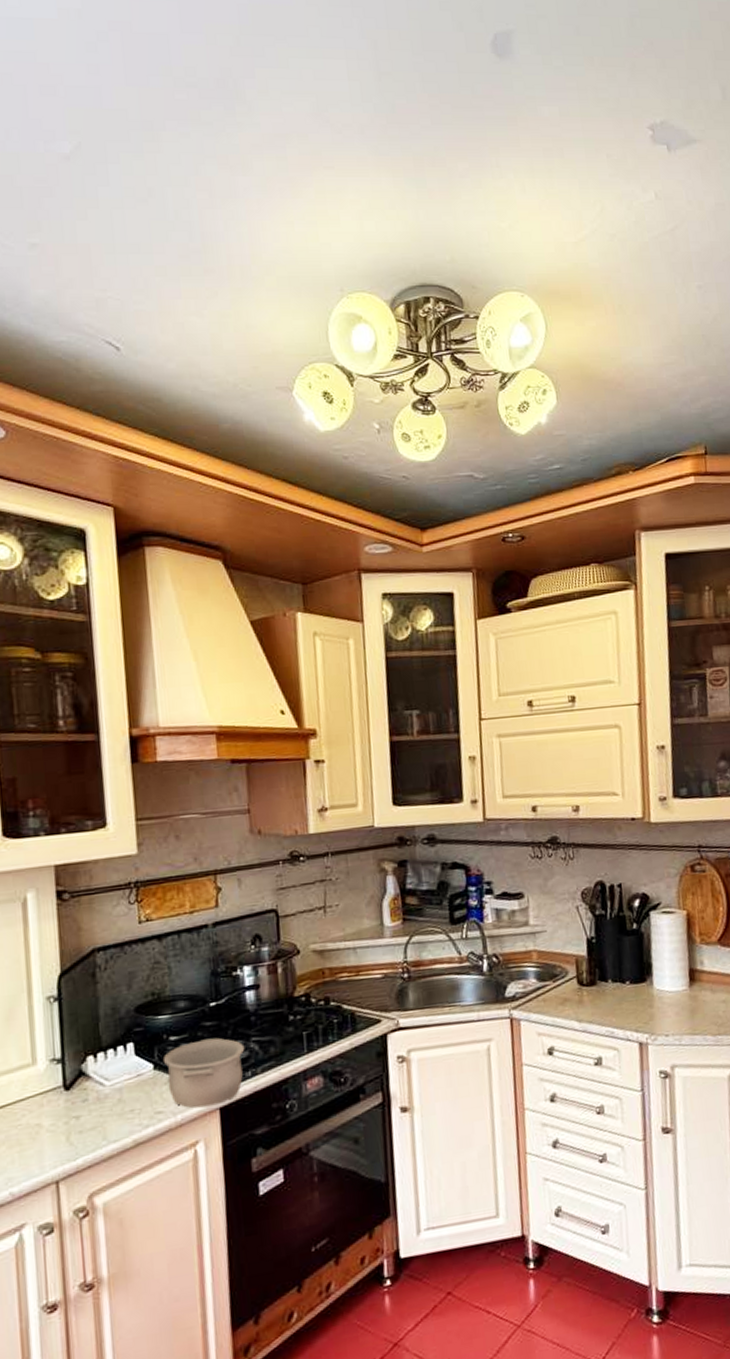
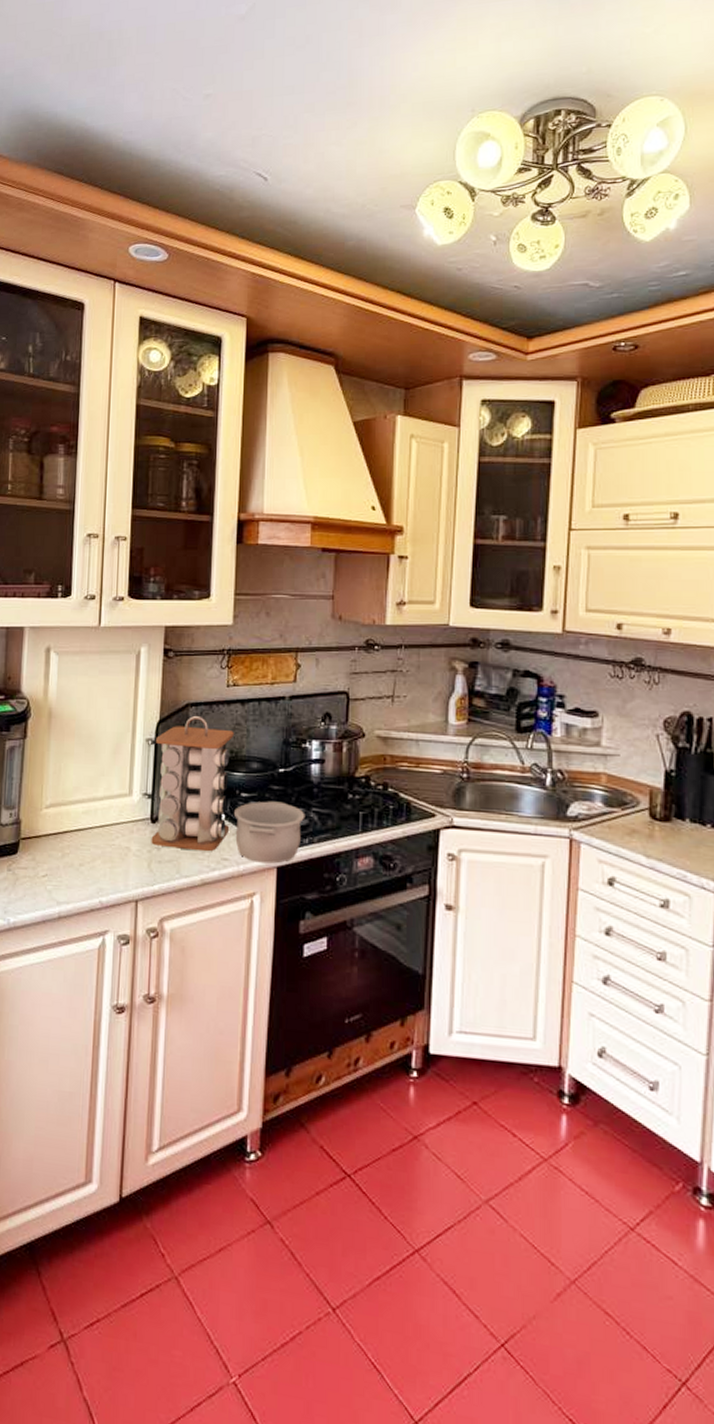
spice rack: none [59,960,161,1116] -> present [151,715,234,852]

